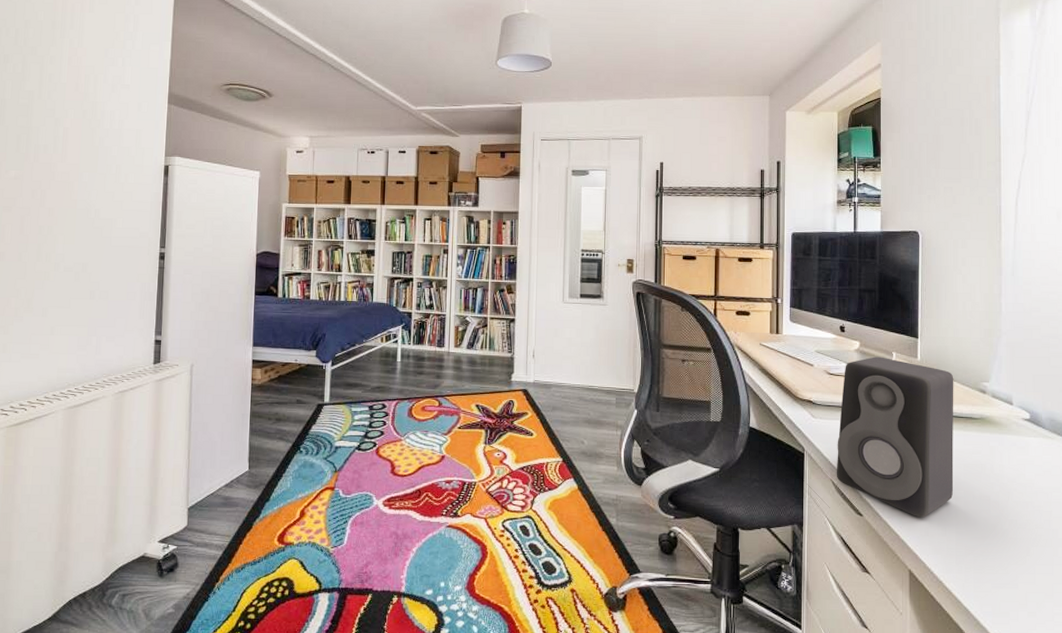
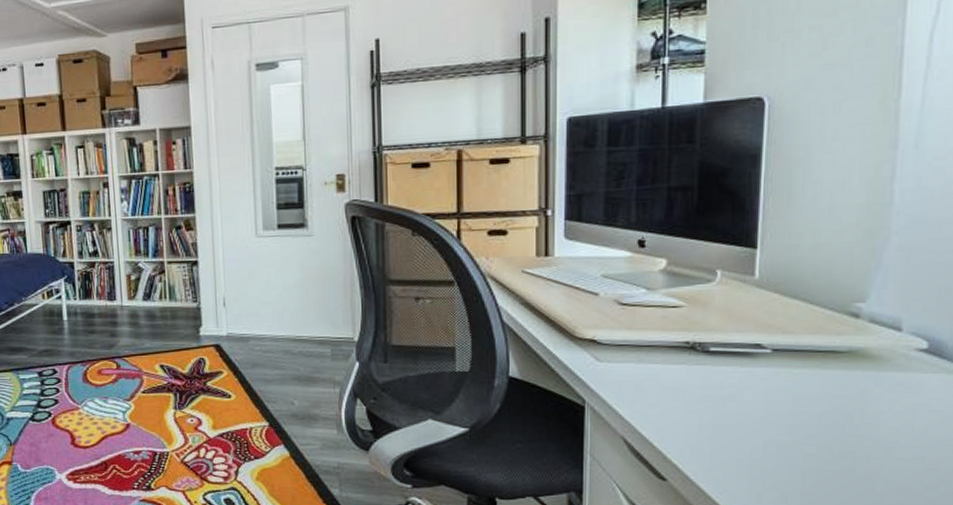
speaker: present [836,356,954,518] -> none [629,277,810,481]

